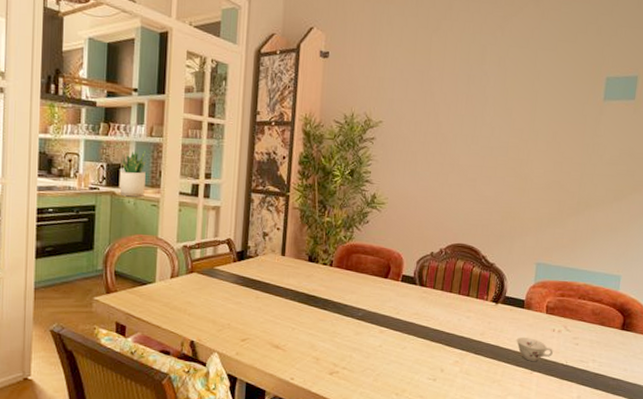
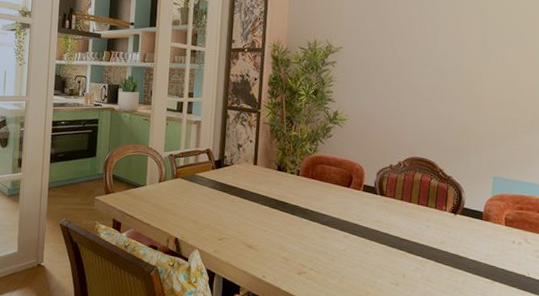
teacup: present [516,337,553,361] -> none [476,248,514,272]

